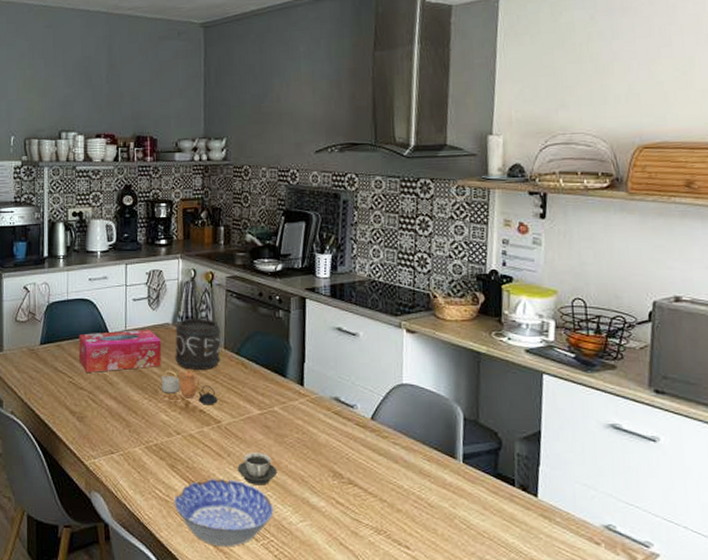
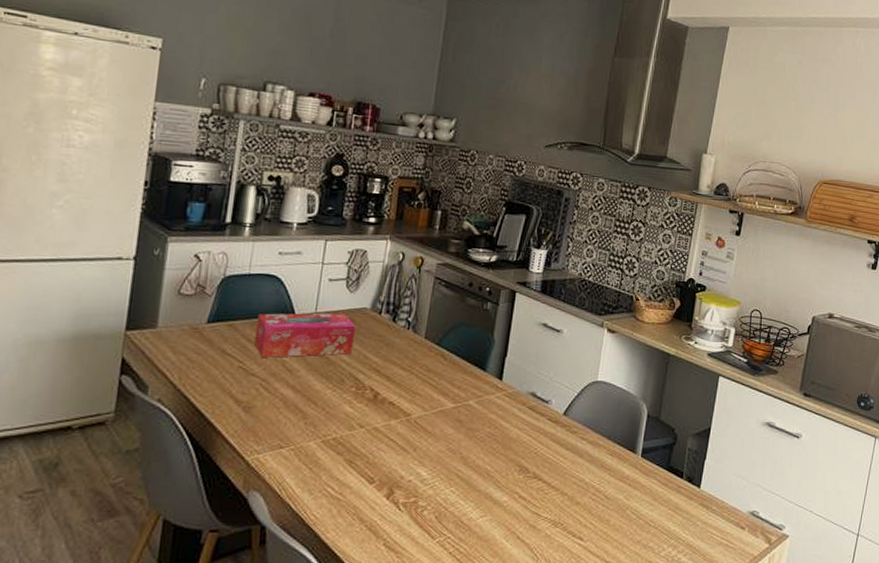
teapot: present [160,368,218,405] -> none [348,357,411,397]
bowl: present [173,479,274,547] -> none [346,475,455,546]
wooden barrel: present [175,317,221,371] -> none [369,303,423,361]
cup: present [237,453,278,485] -> none [422,447,464,481]

